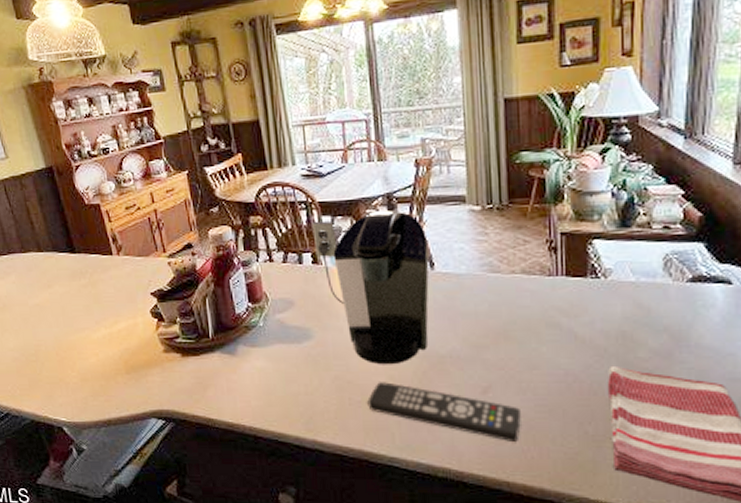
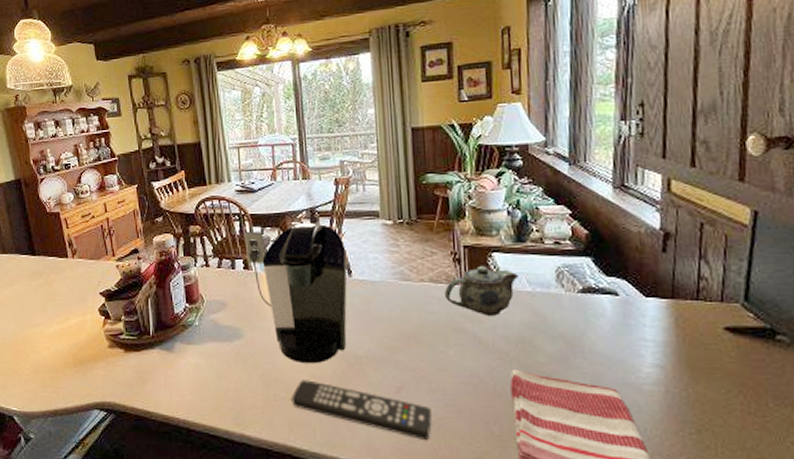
teapot: none [538,254,622,309] -> present [445,265,519,316]

